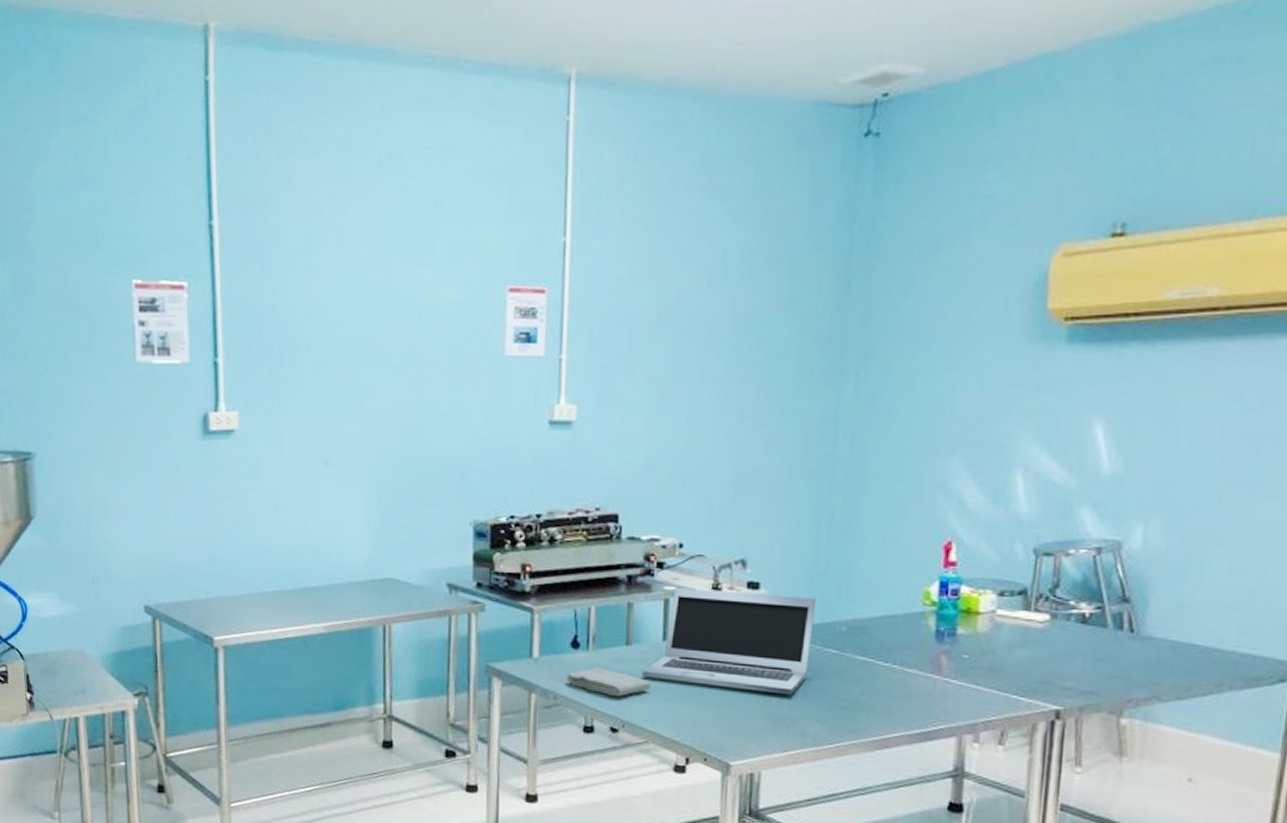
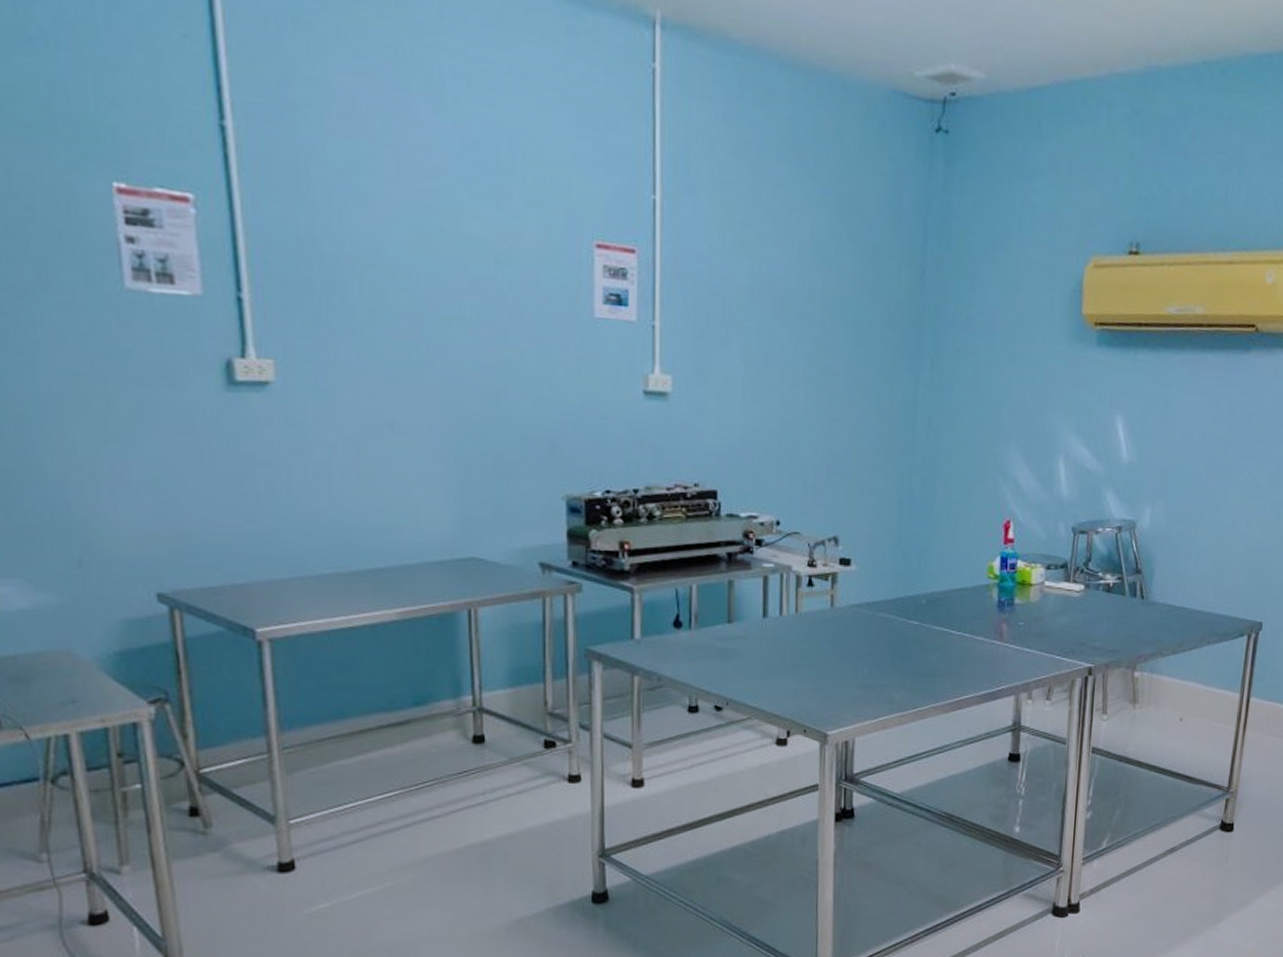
washcloth: present [566,667,651,696] -> none [670,646,753,674]
laptop: present [642,588,817,695] -> none [744,565,901,665]

